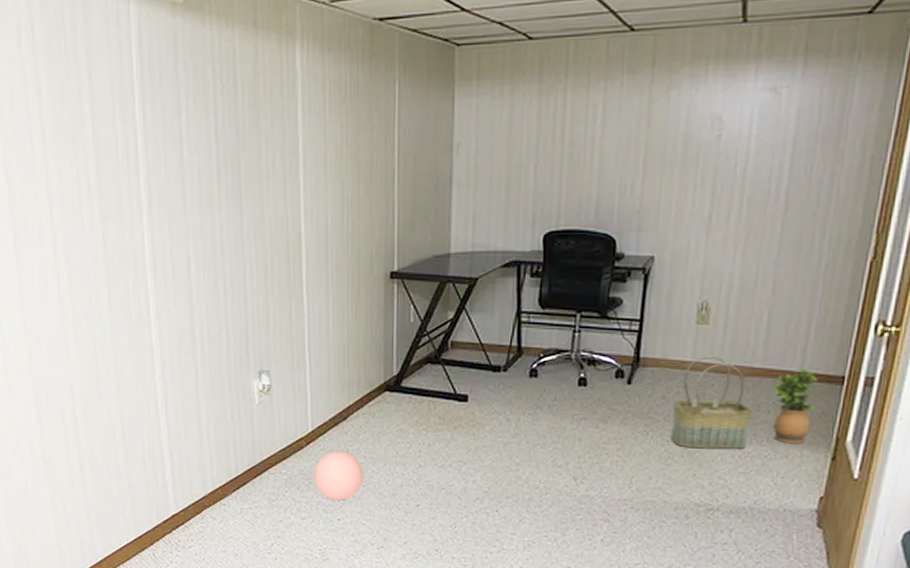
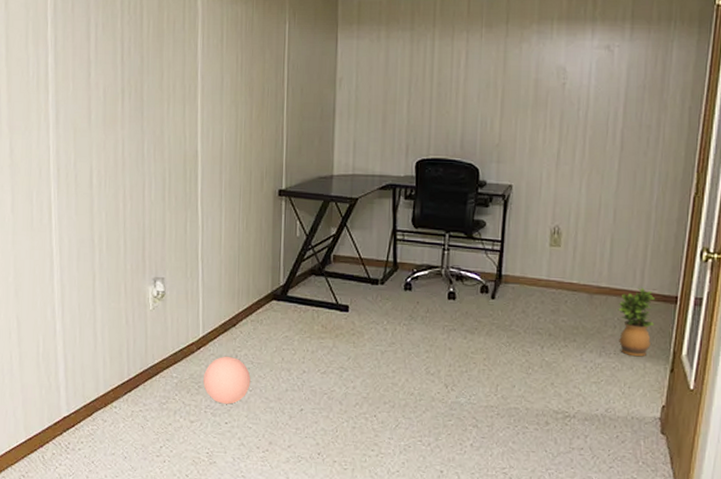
basket: present [671,355,752,449] -> none [531,275,601,361]

